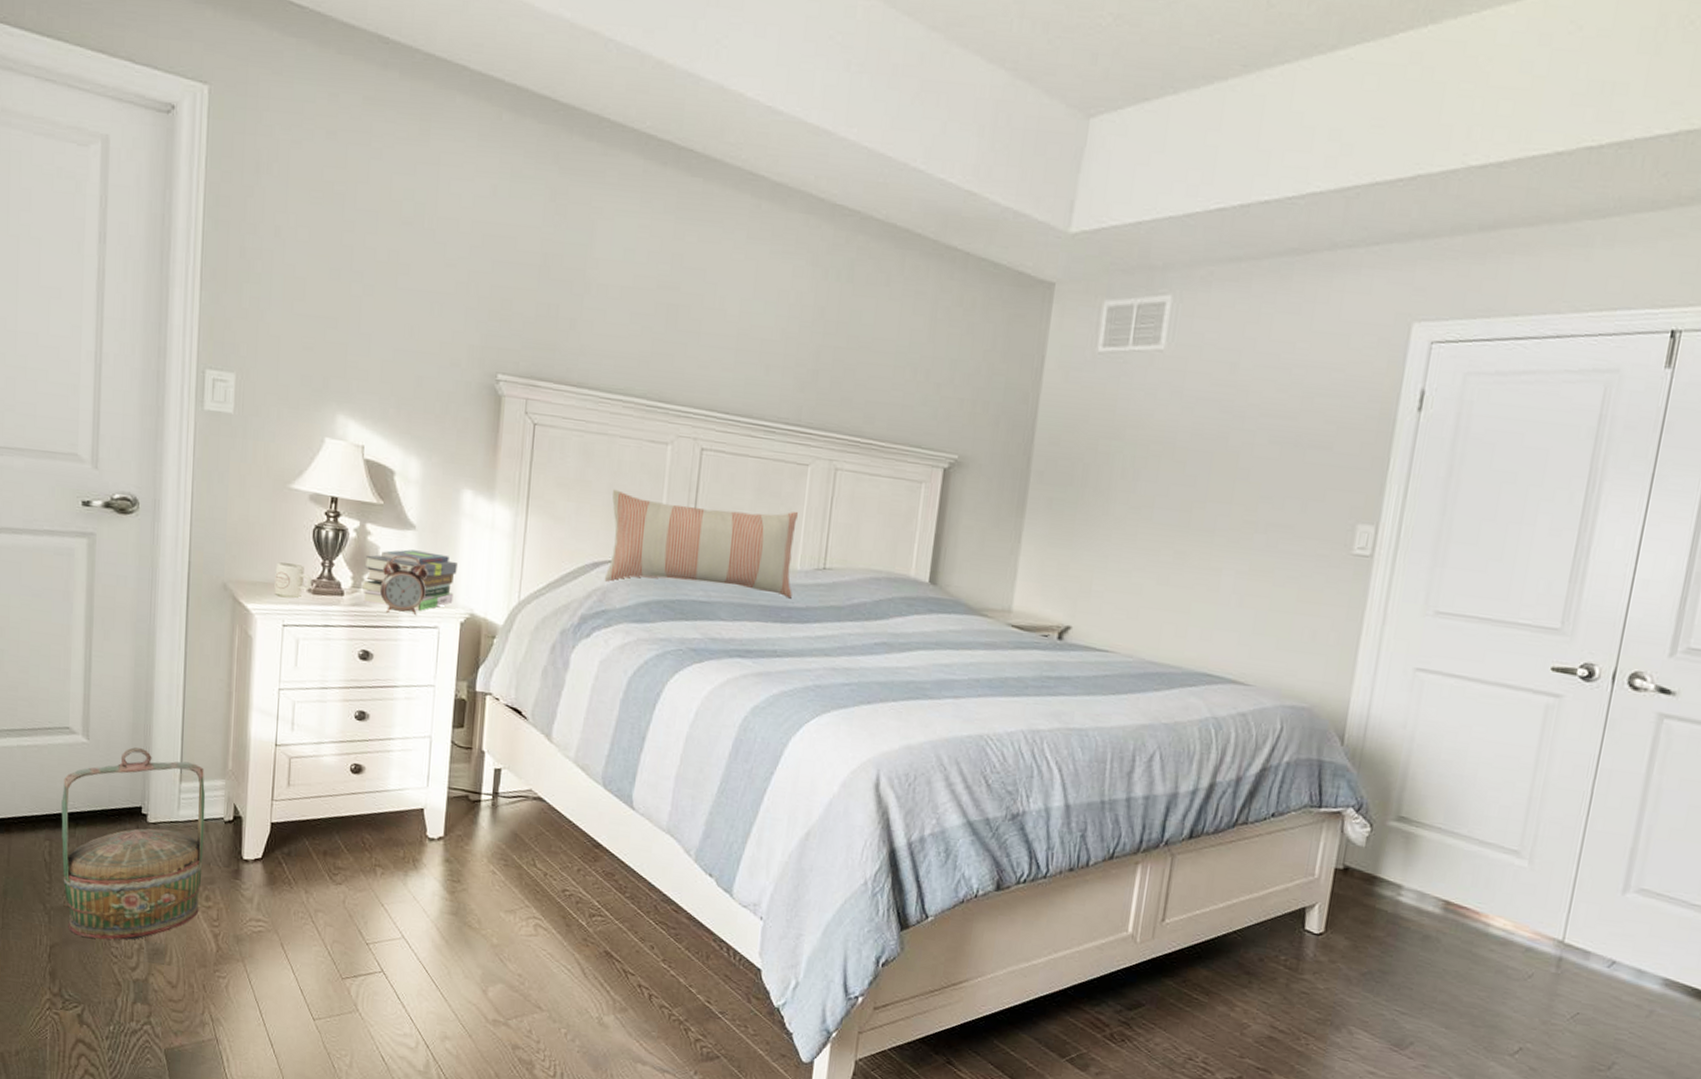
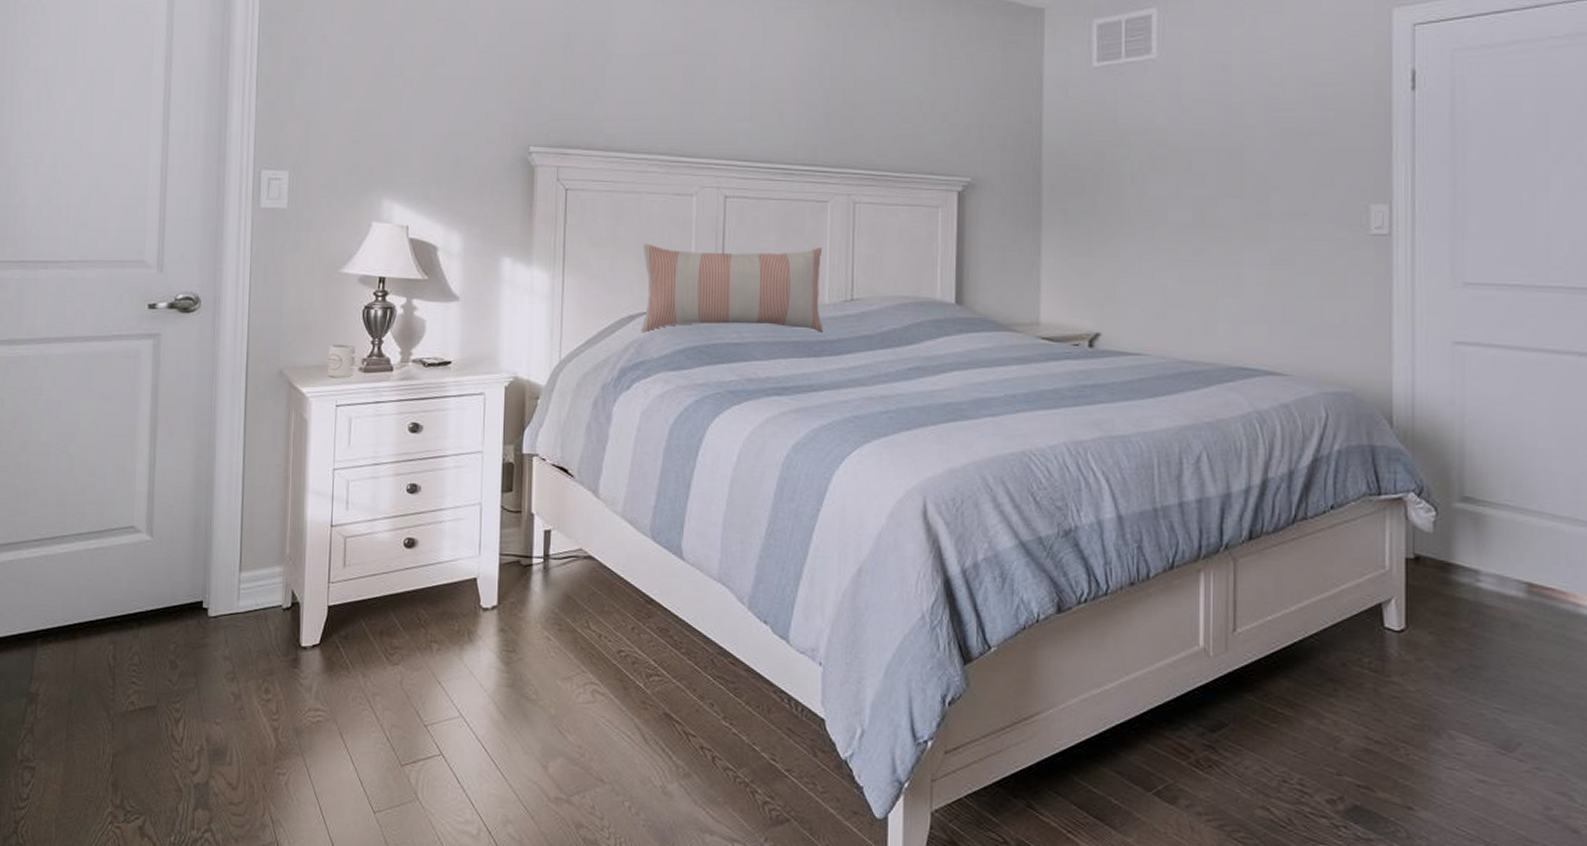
decorative basket: present [61,747,206,940] -> none [125,541,265,744]
books: present [363,549,457,611] -> none [411,320,500,379]
alarm clock: present [379,554,428,615] -> none [427,326,473,384]

